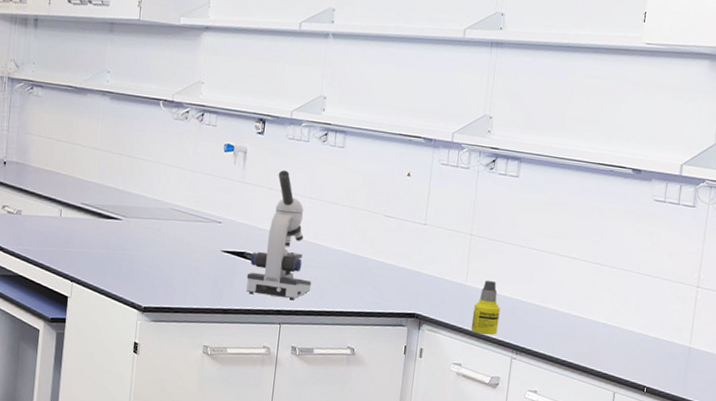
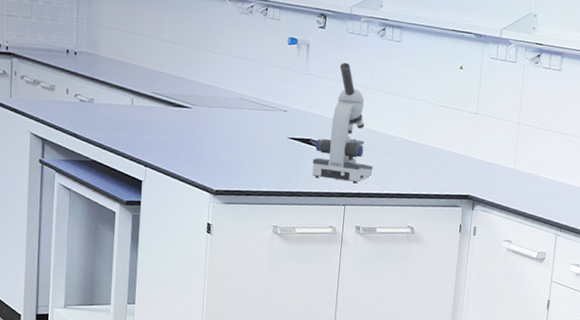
bottle: present [471,280,500,336] -> none [519,165,546,215]

